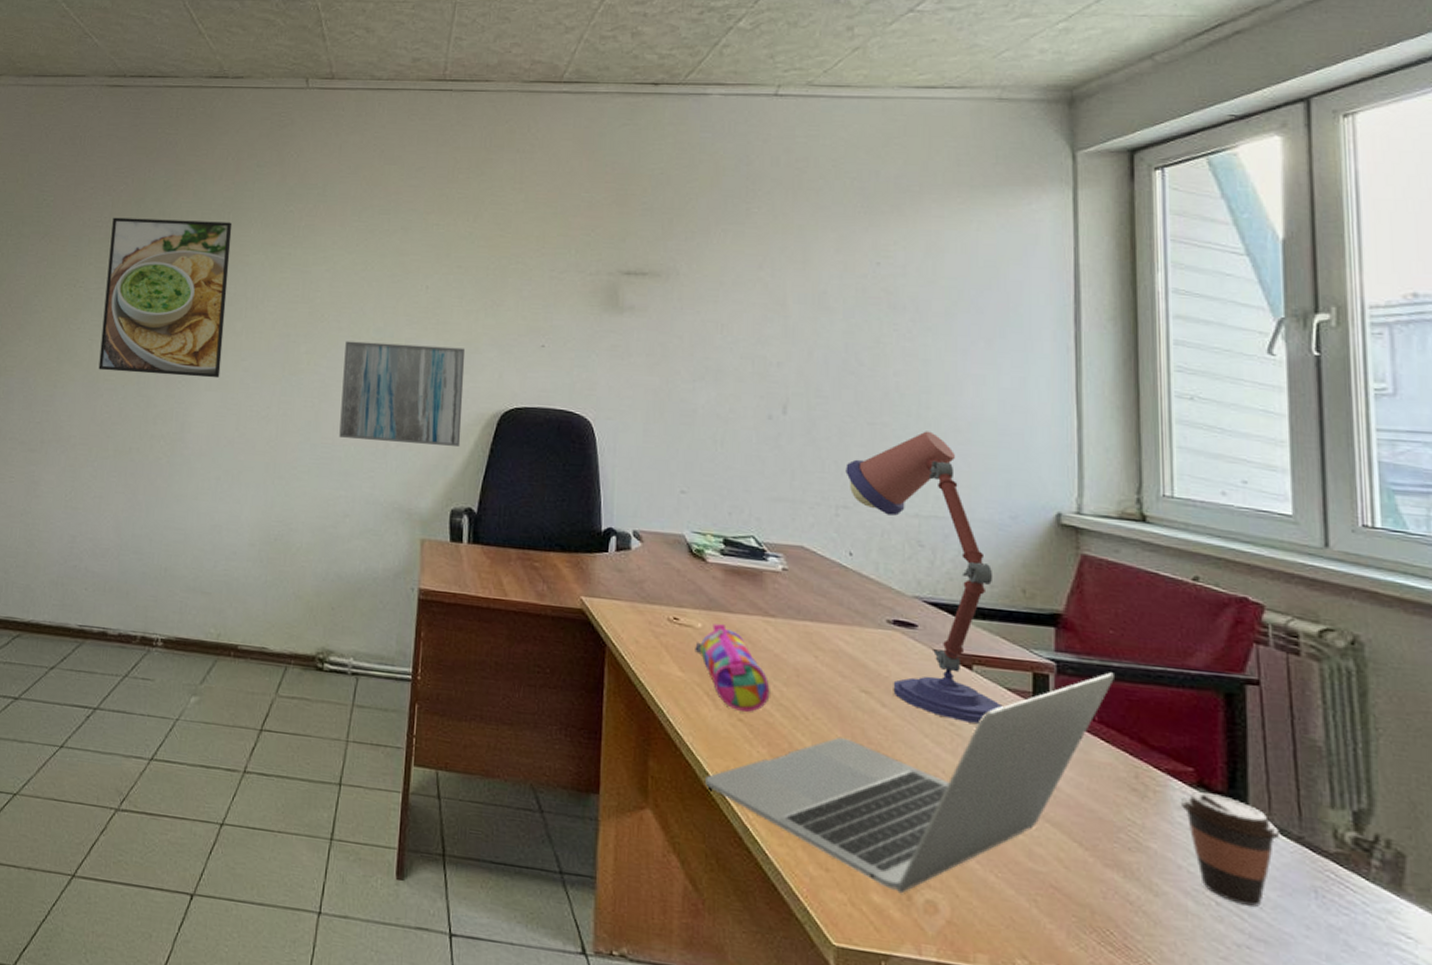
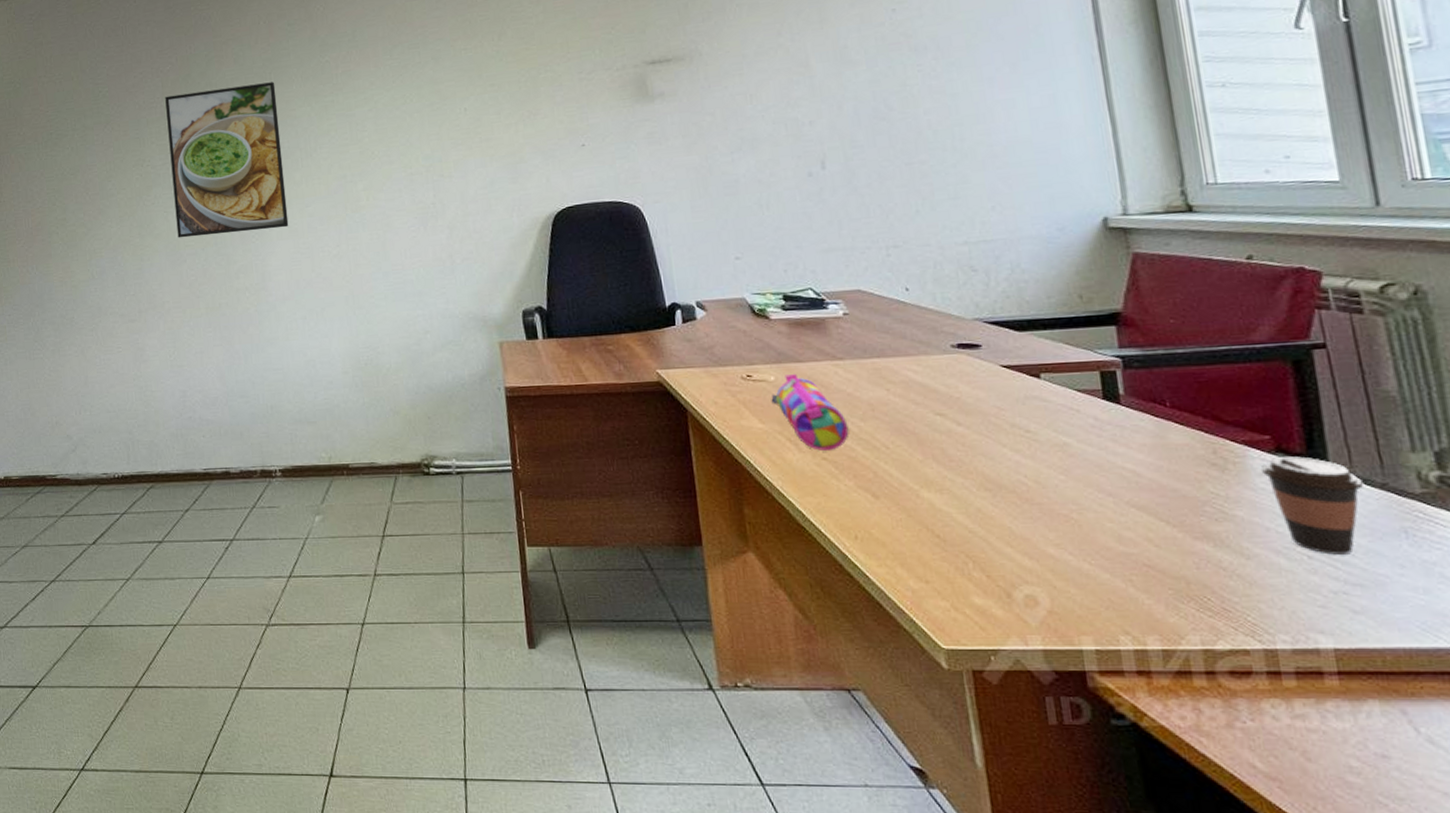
wall art: present [339,341,466,446] -> none [398,160,521,262]
laptop: present [705,672,1114,894] -> none [799,359,1181,593]
desk lamp: present [845,431,1003,723] -> none [890,161,1075,427]

